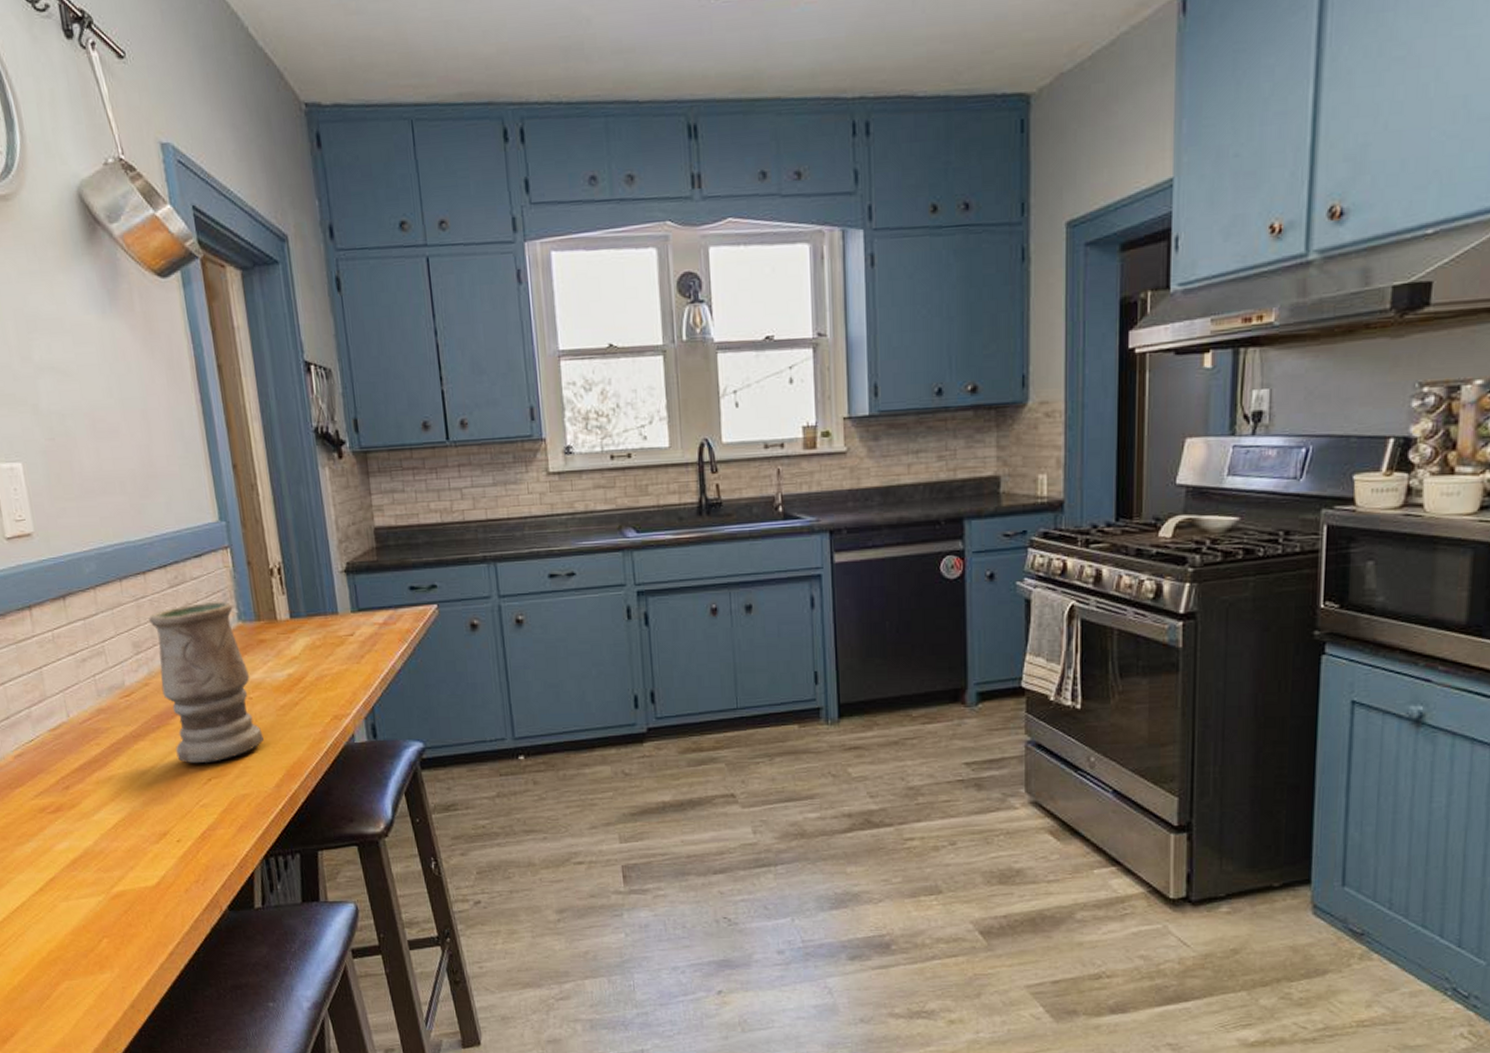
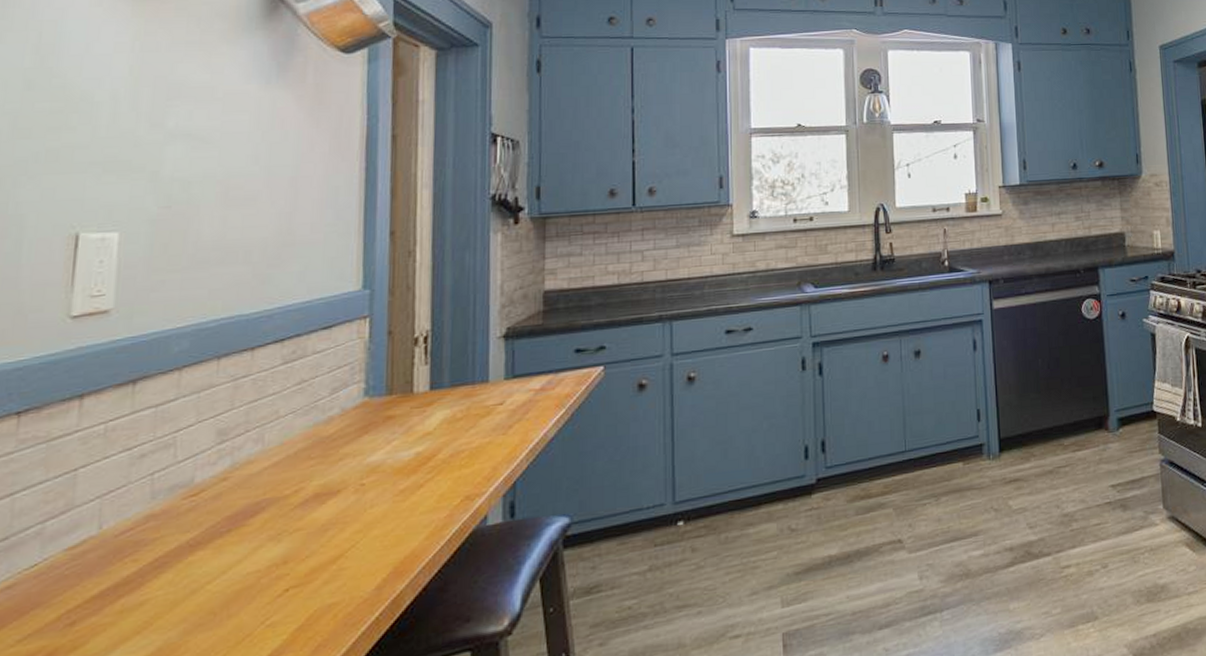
vase: present [149,601,264,763] -> none [245,375,371,572]

